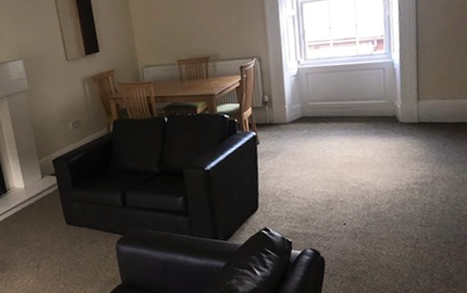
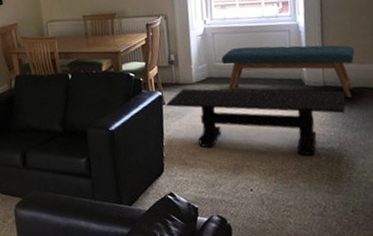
coffee table: none [259,126,442,191] -> present [165,88,347,156]
bench: none [315,81,451,134] -> present [221,45,355,98]

